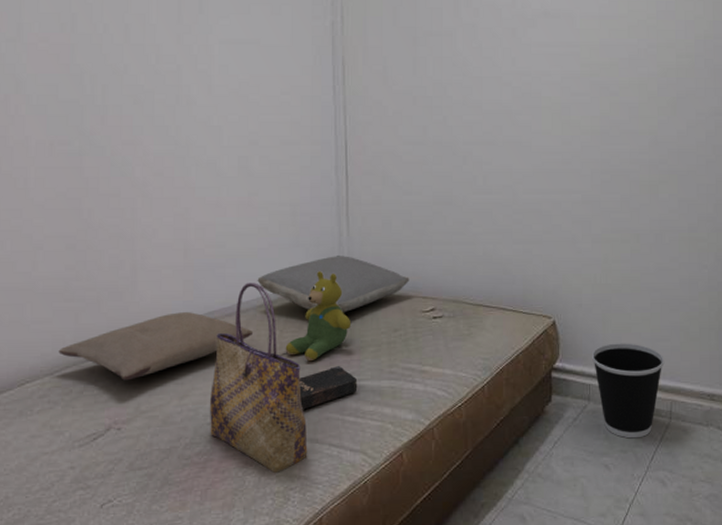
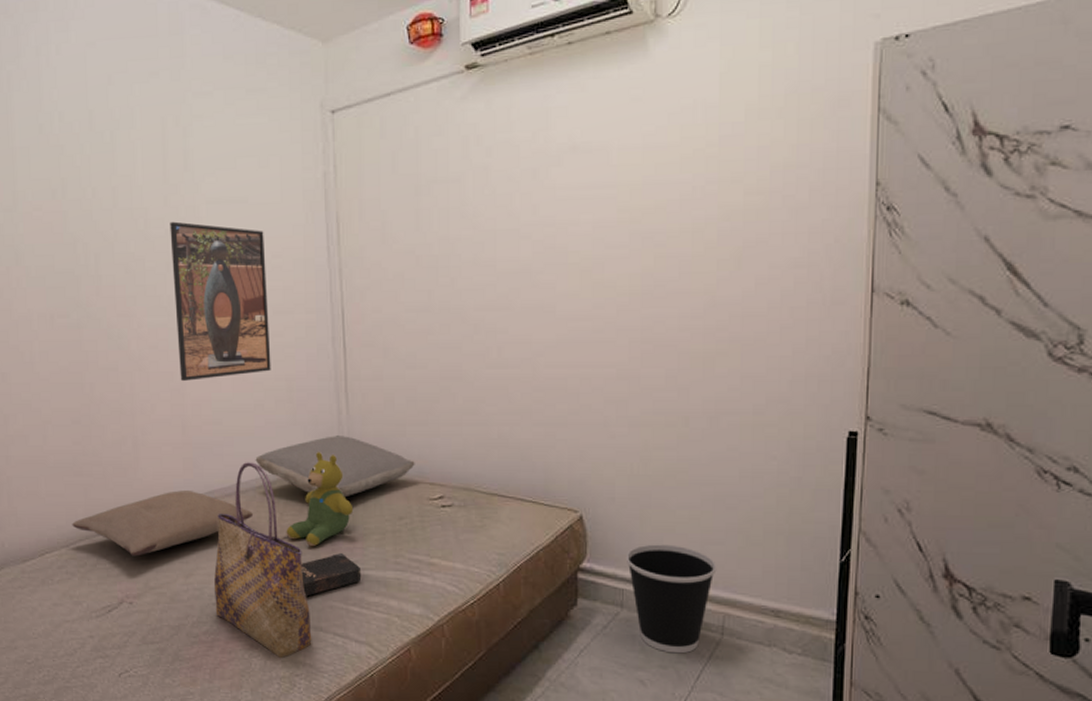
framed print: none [181,58,277,207] -> present [170,221,271,382]

